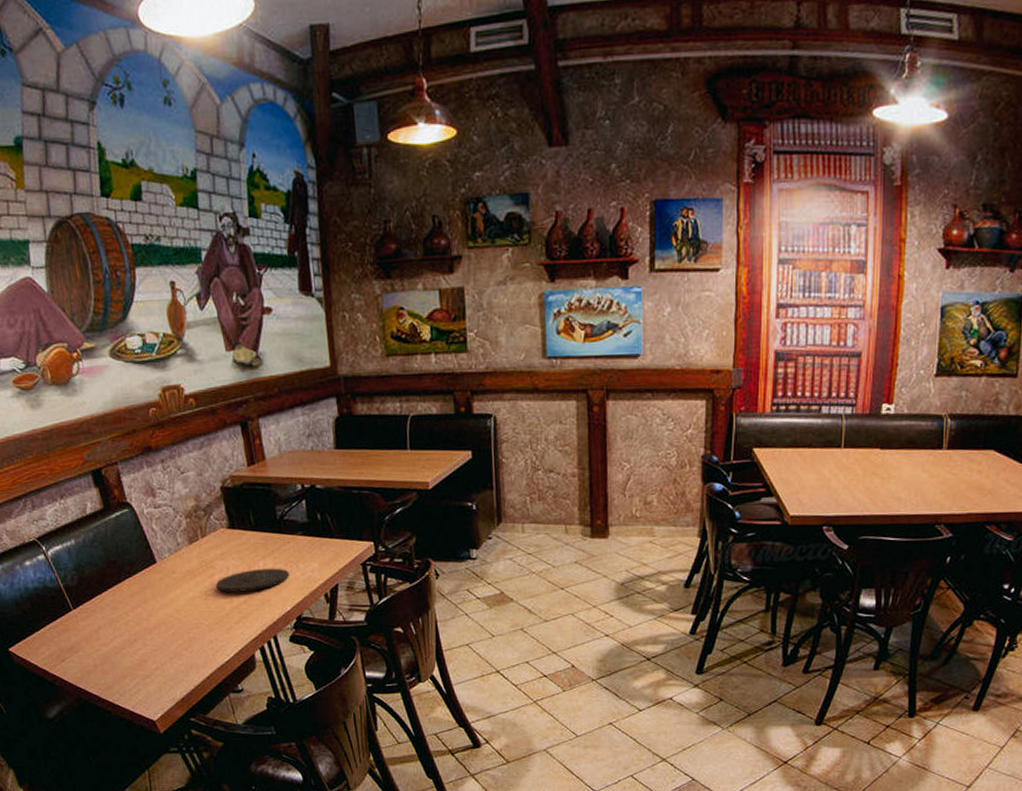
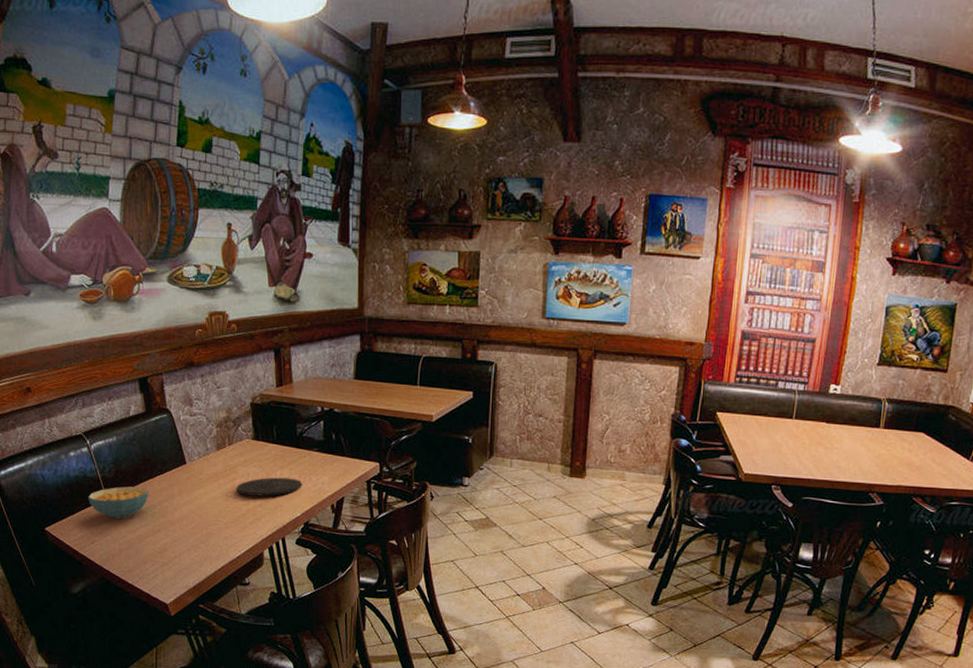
cereal bowl: none [51,594,120,631] -> present [87,486,149,519]

